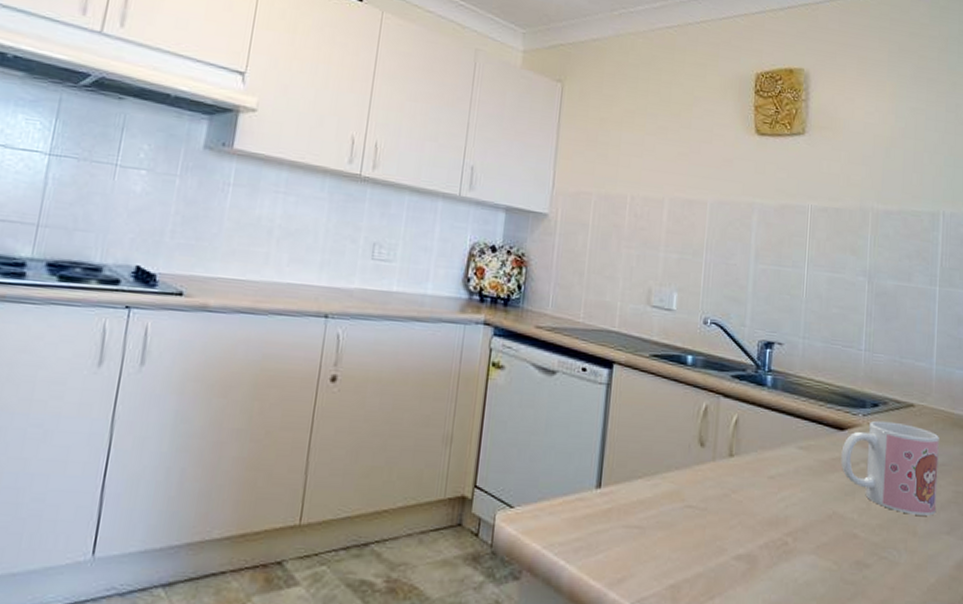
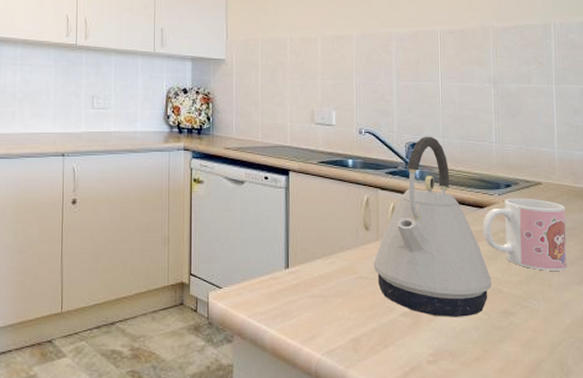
kettle: none [705,334,846,566] -> present [373,136,491,317]

